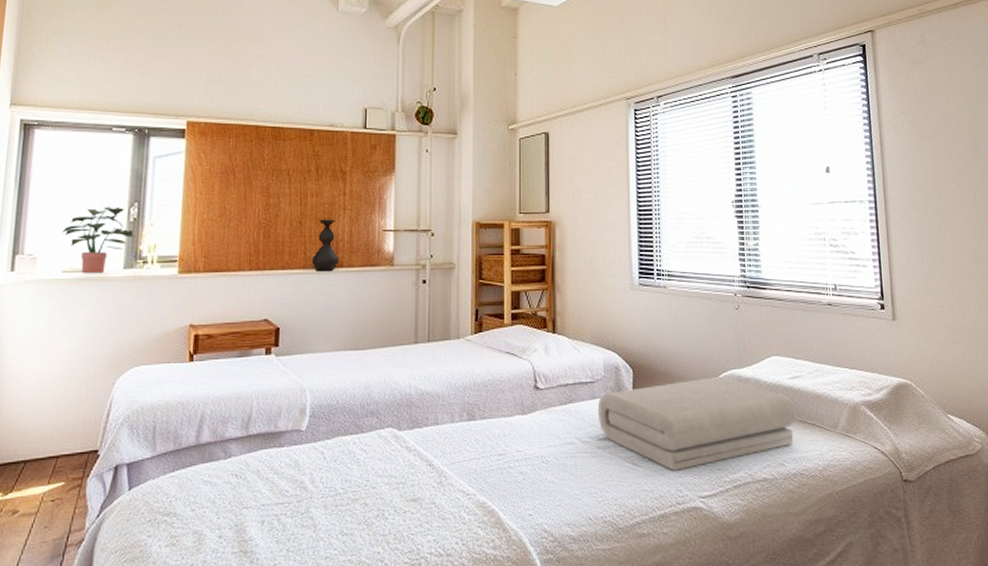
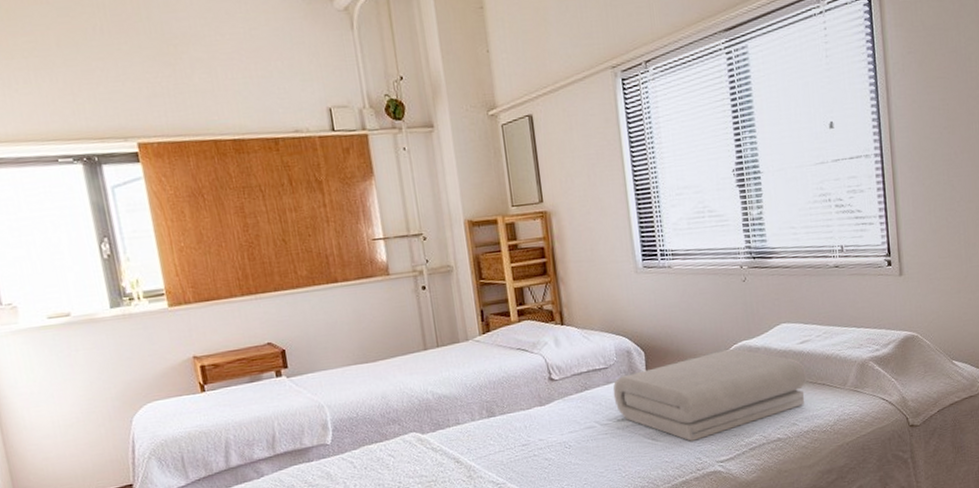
potted plant: present [63,205,136,274] -> none [36,244,115,318]
vase: present [310,219,339,273] -> none [302,234,332,291]

